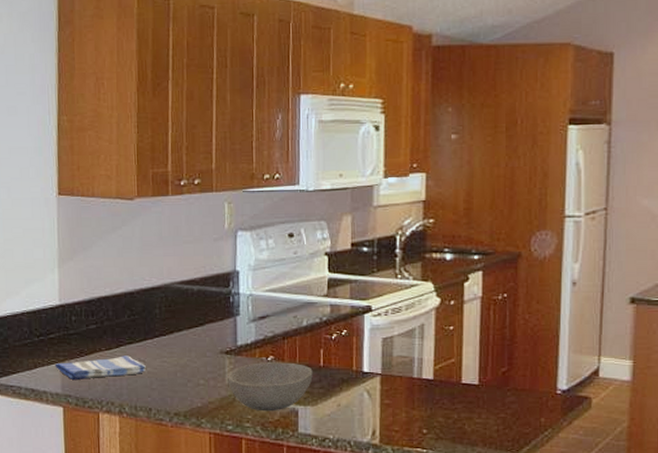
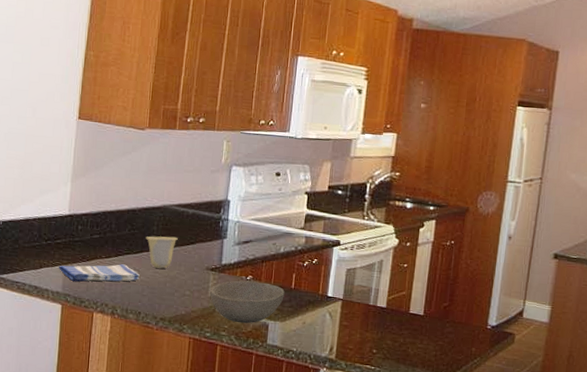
cup: none [148,319,184,357] -> present [146,236,178,269]

